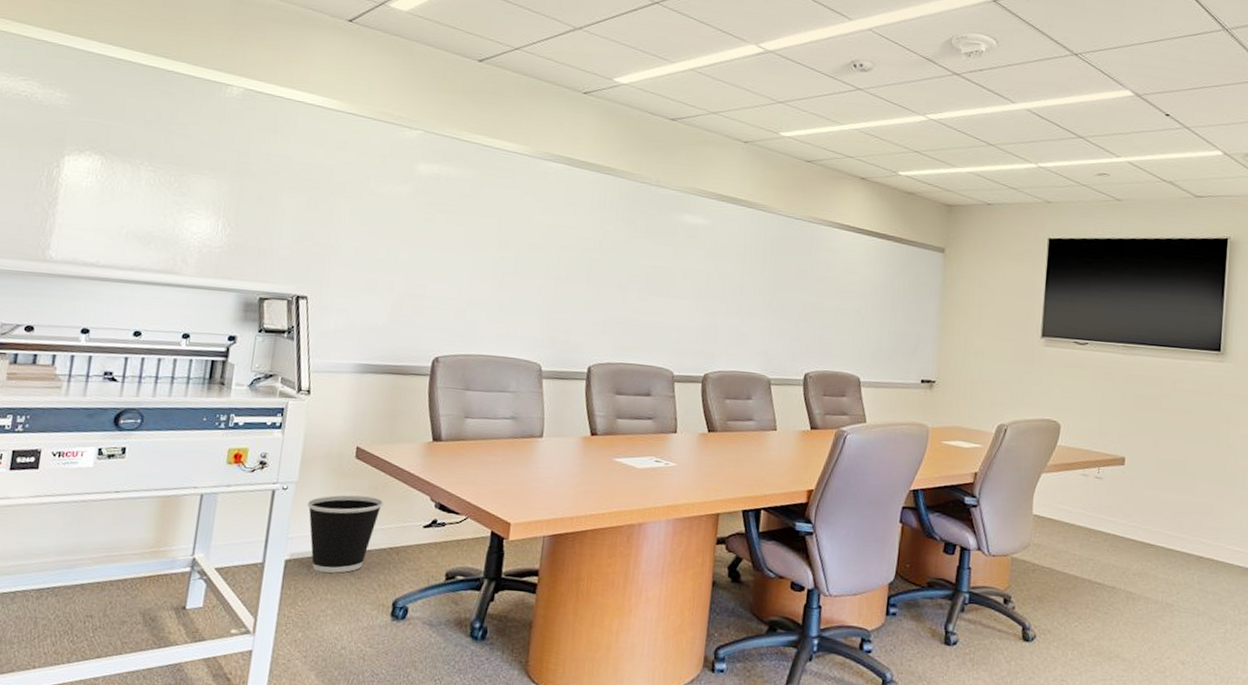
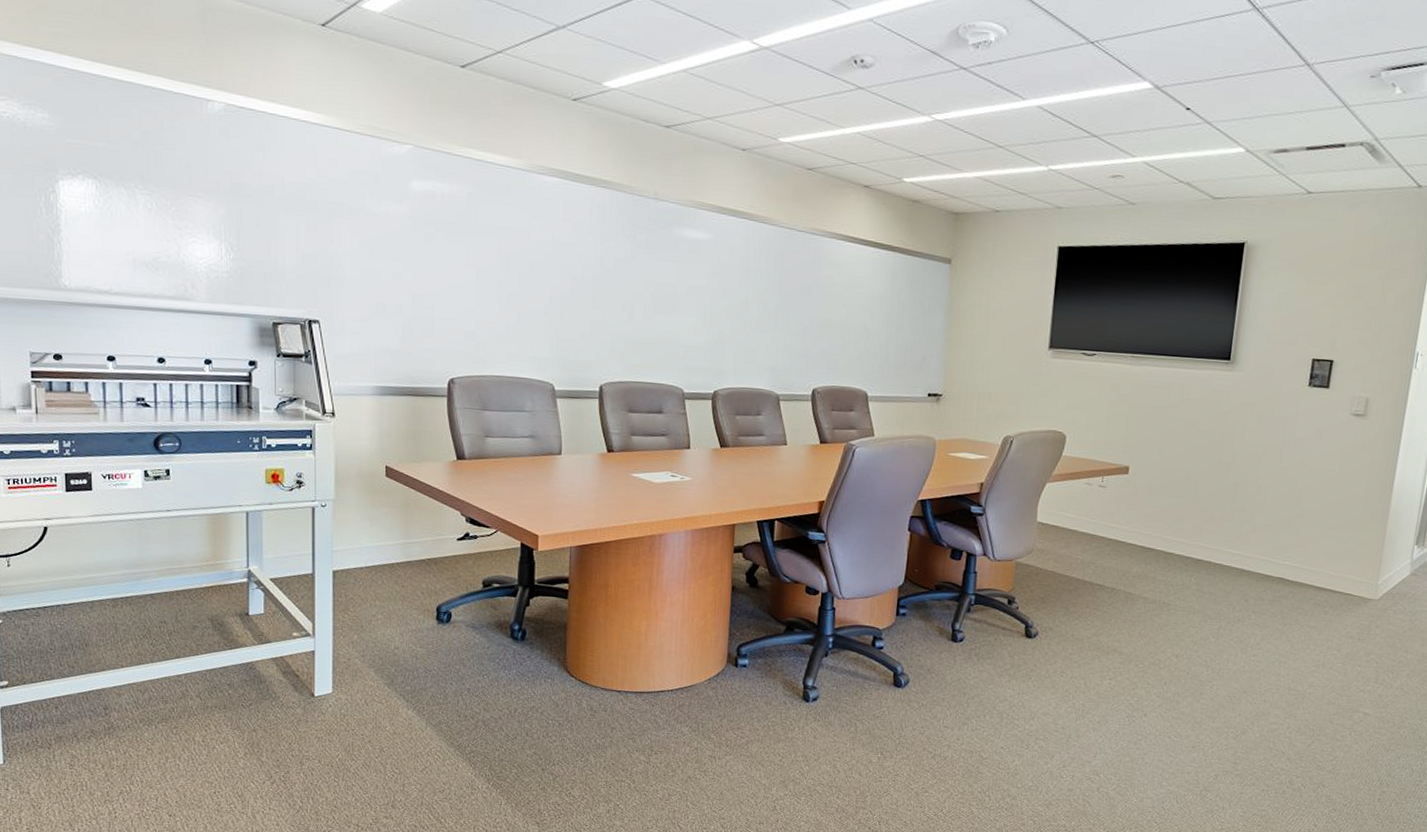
wastebasket: present [308,495,384,573] -> none [347,511,417,582]

